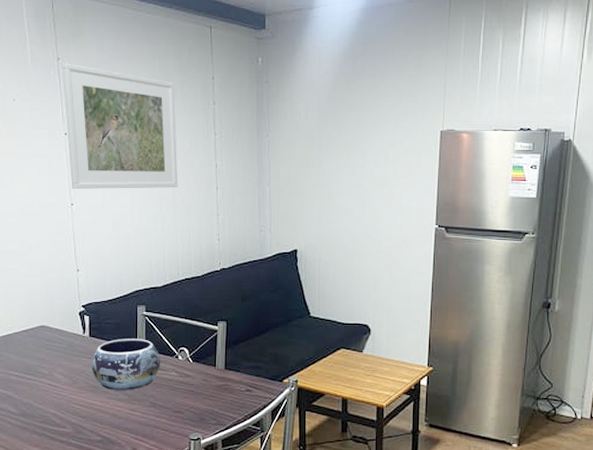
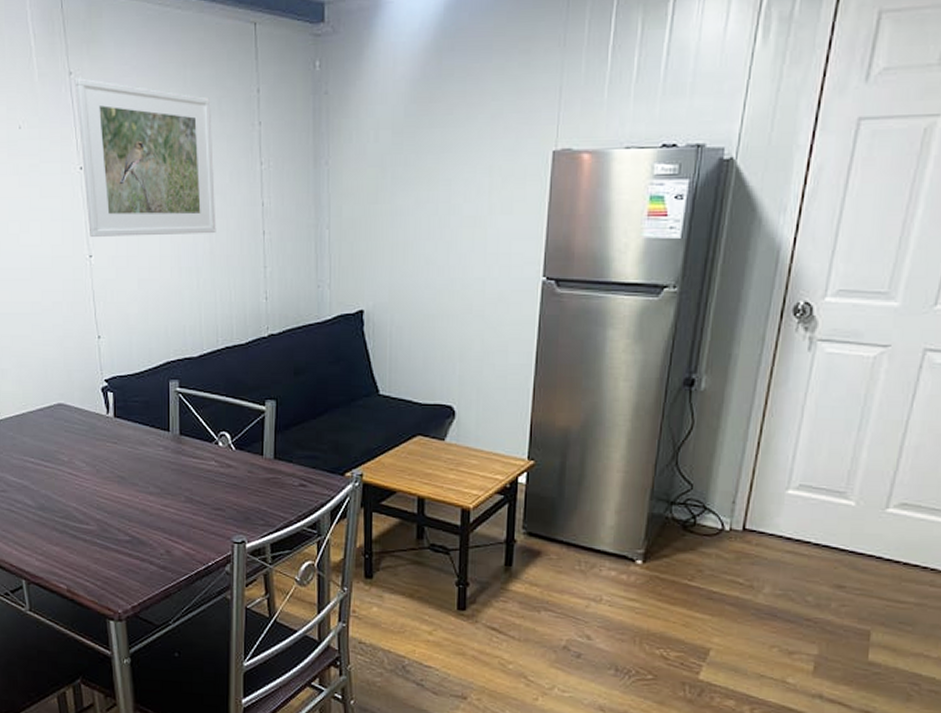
decorative bowl: present [92,339,160,390] -> none [117,420,197,482]

